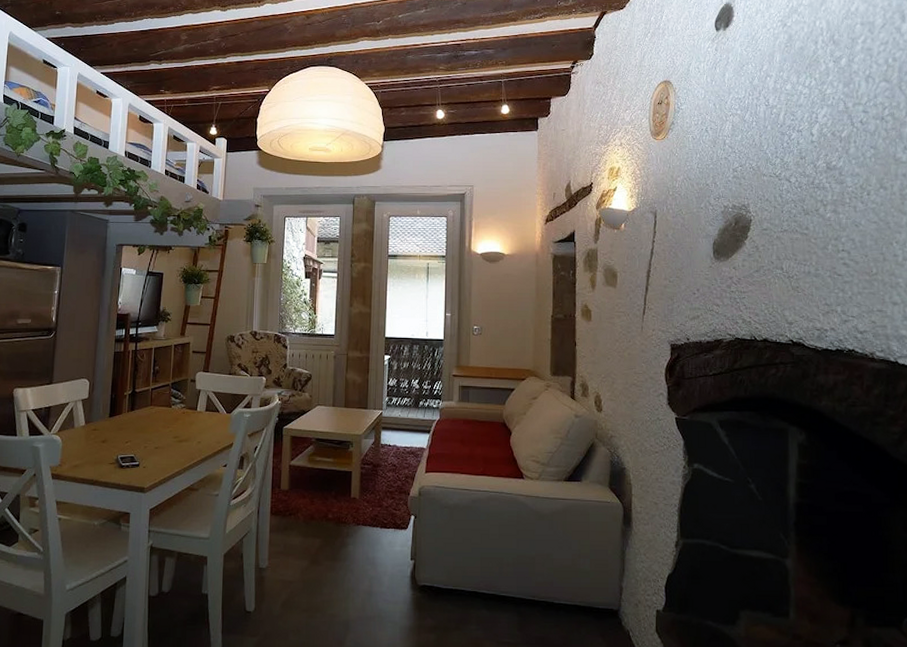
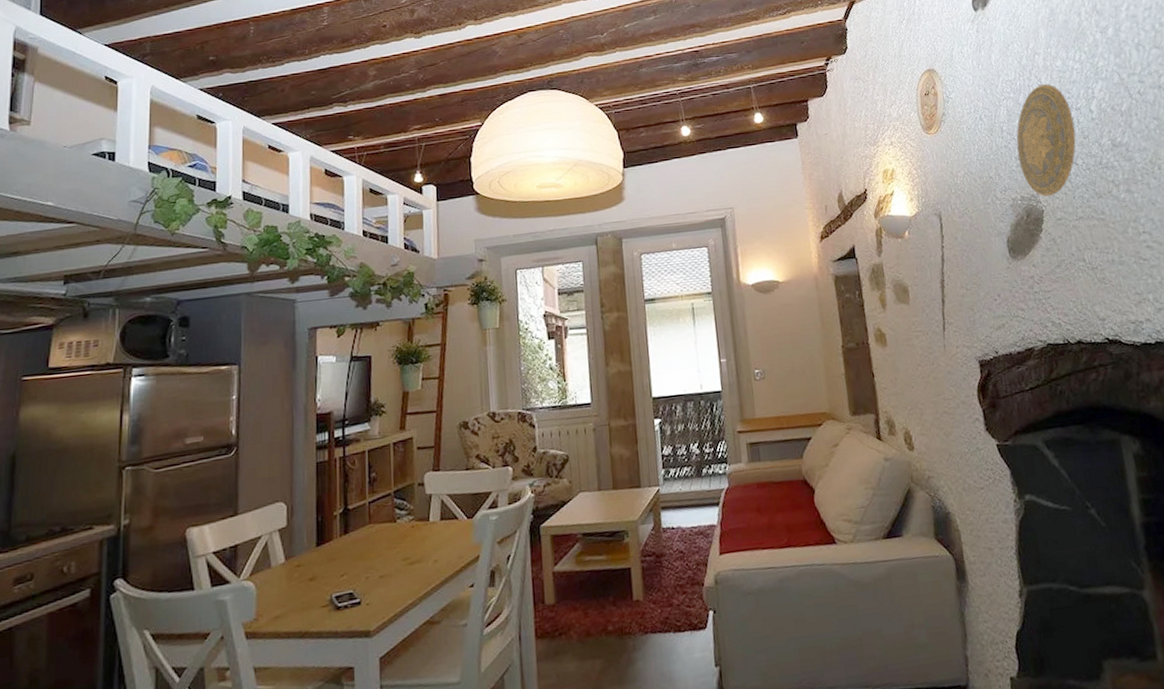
decorative plate: none [735,105,794,208] -> present [1016,84,1076,197]

